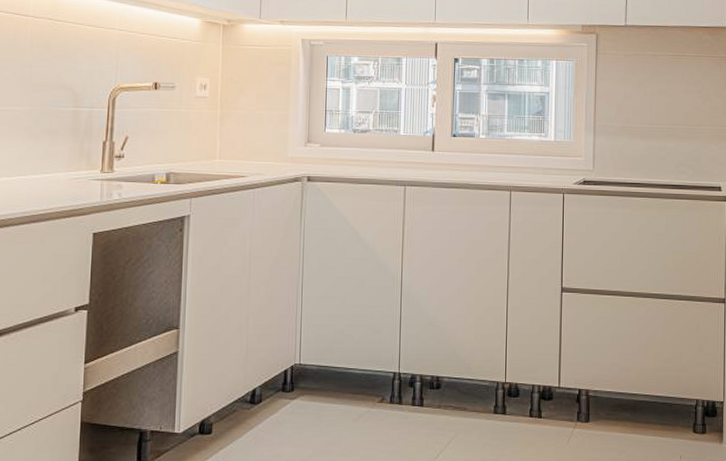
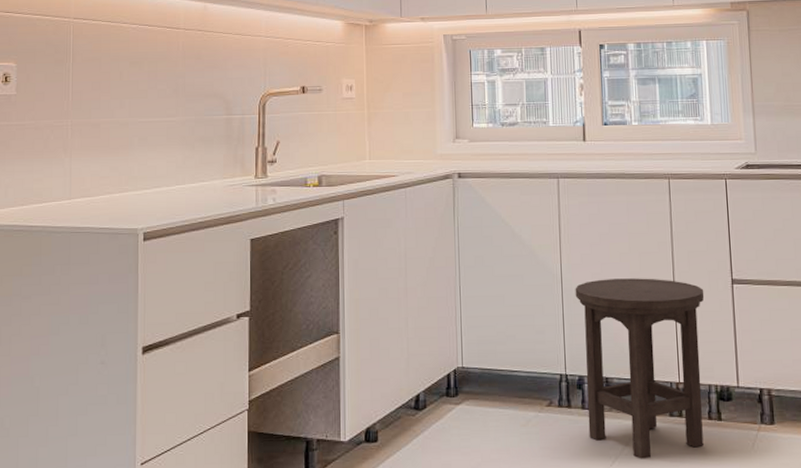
stool: none [413,284,535,453] -> present [575,278,705,459]

